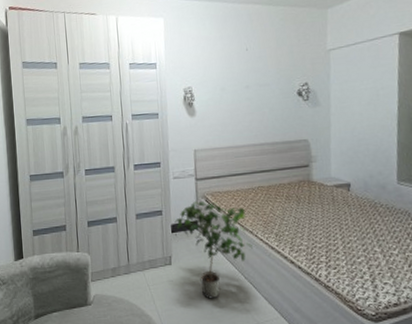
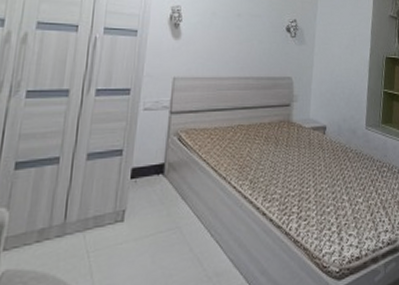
potted plant: present [174,201,253,299] -> none [136,139,224,266]

